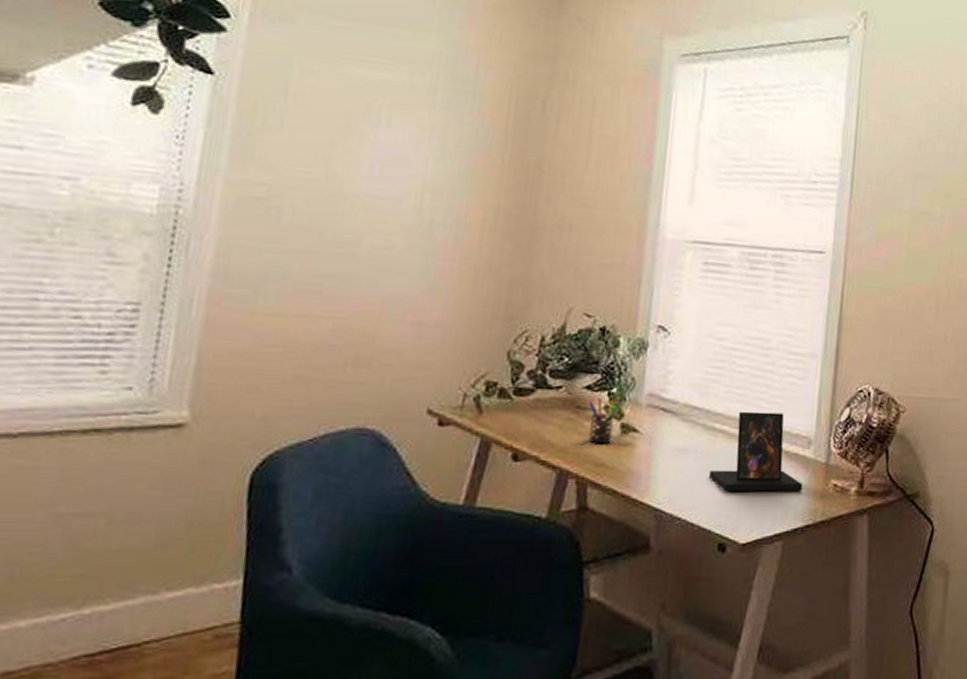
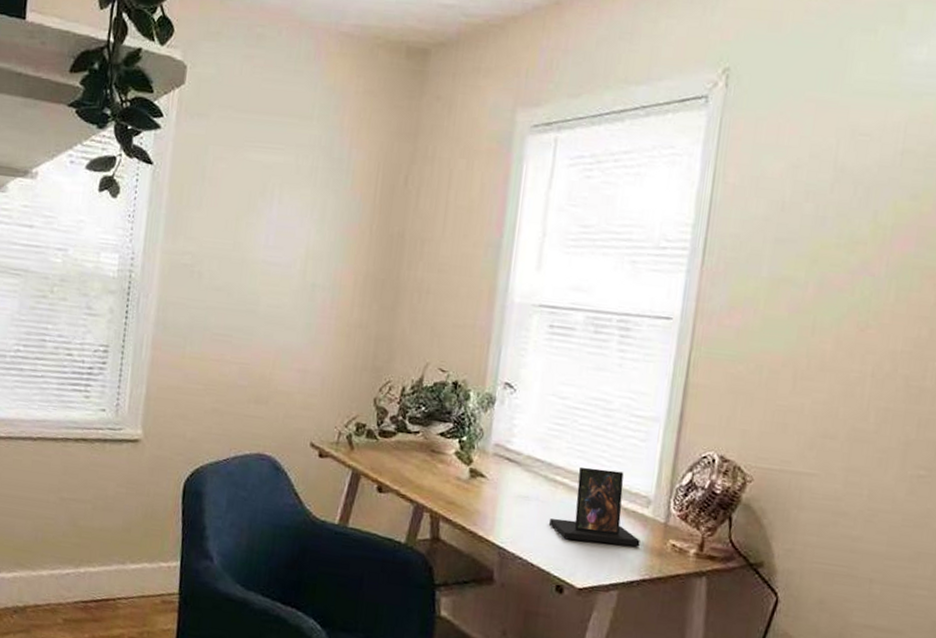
pen holder: present [588,398,620,445] -> none [441,444,469,486]

